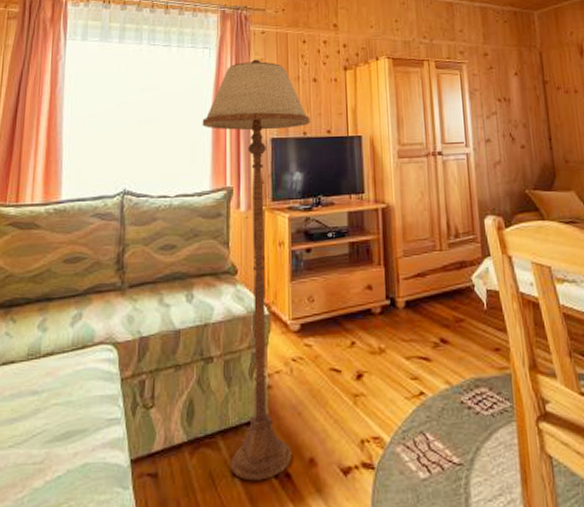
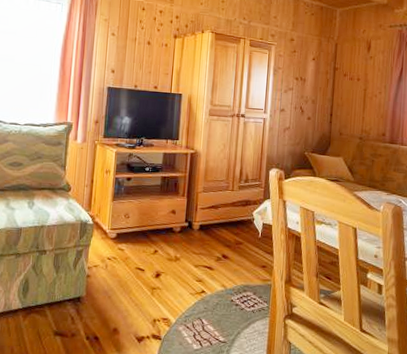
floor lamp: present [202,59,310,481] -> none [51,18,142,340]

